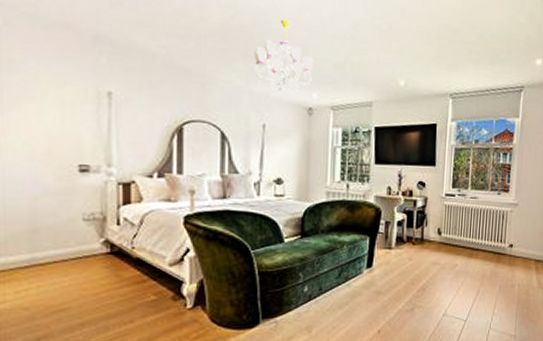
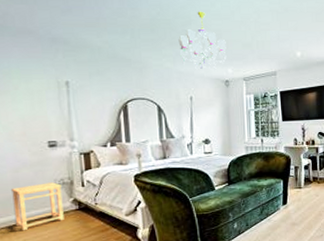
side table: none [25,216,91,275] -> present [10,182,64,231]

